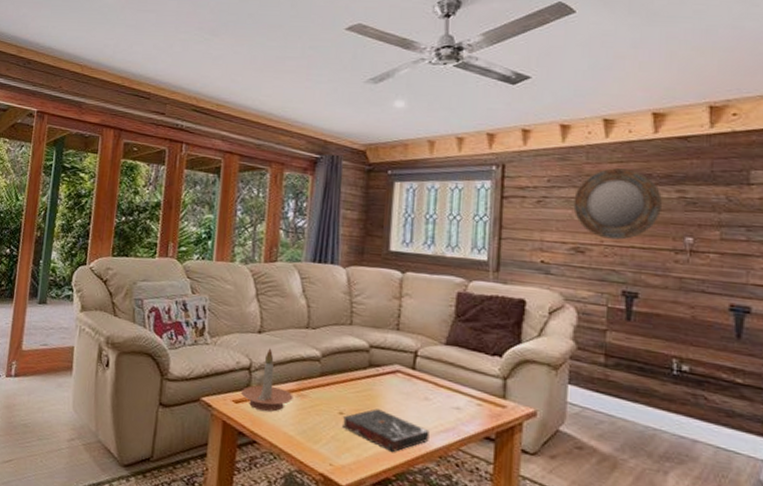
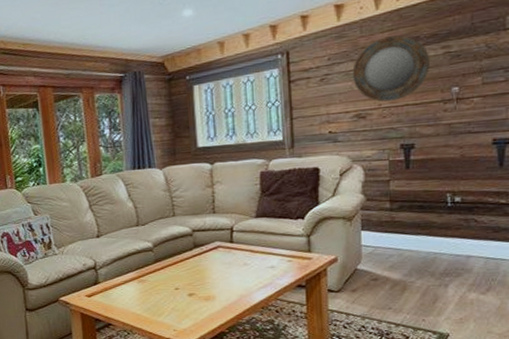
candle holder: present [241,348,293,412] -> none [92,248,135,299]
book: present [343,408,430,453] -> none [179,280,252,312]

